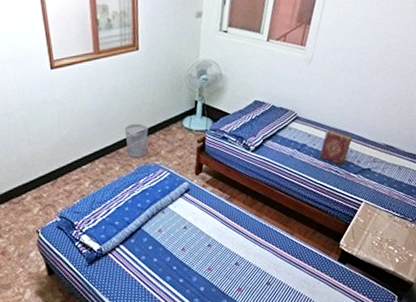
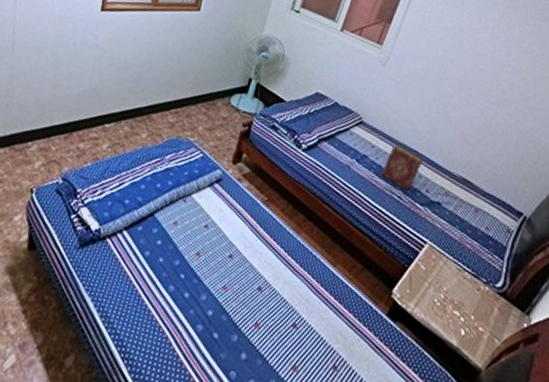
wastebasket: present [125,123,149,158] -> none [160,88,191,129]

